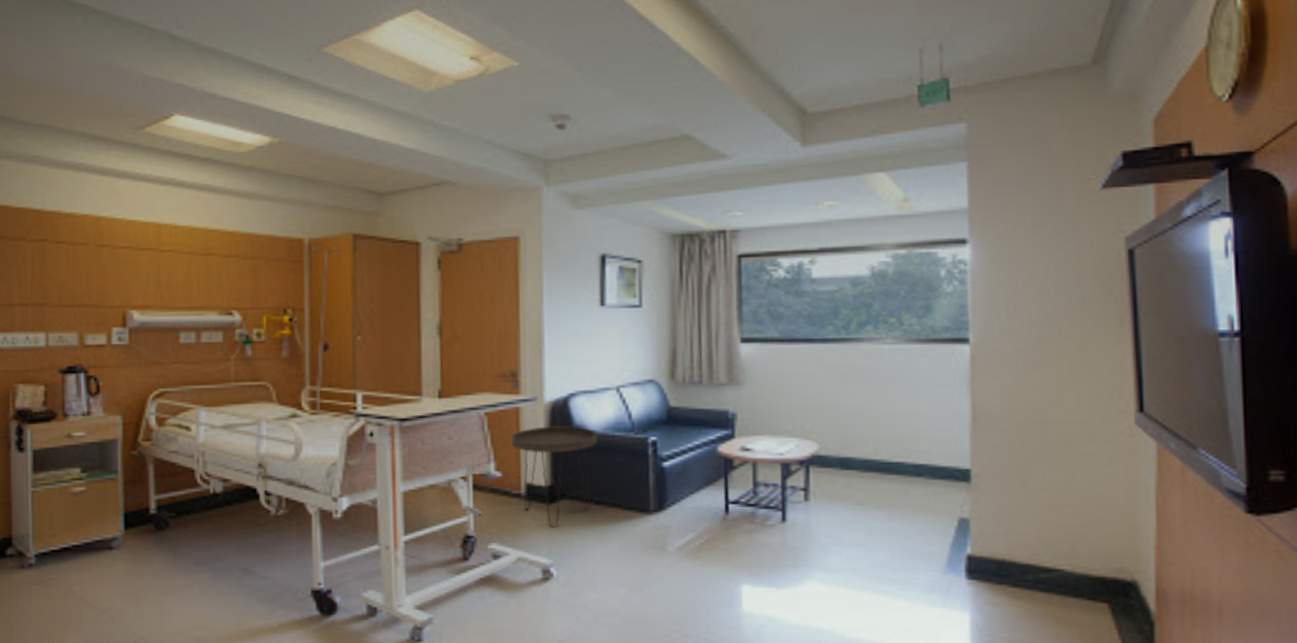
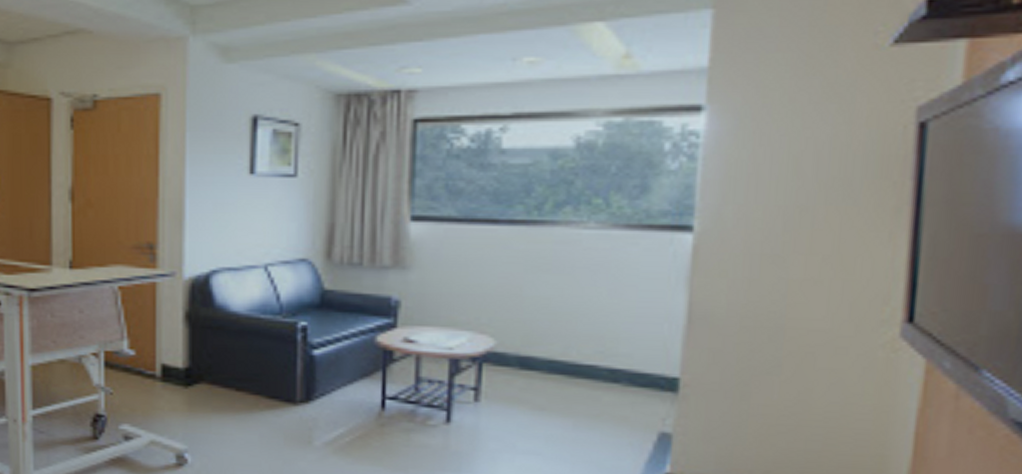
side table: present [510,426,597,528] -> none [145,304,241,413]

